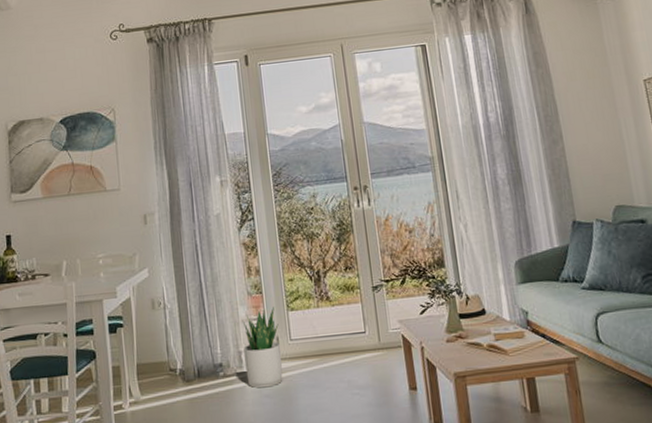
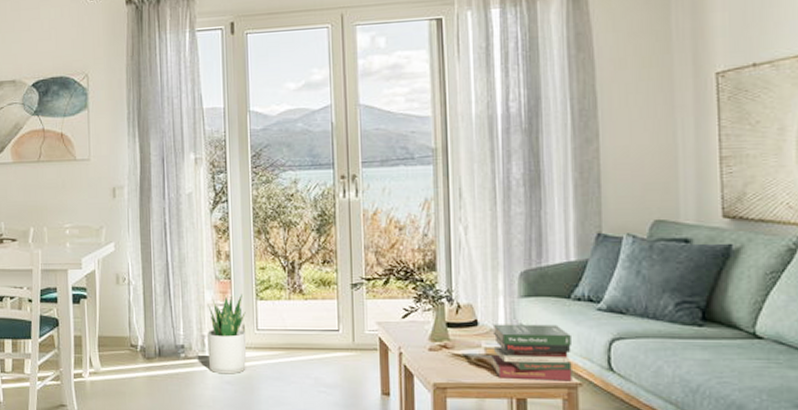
books: none [498,306,570,361] -> present [491,324,572,381]

